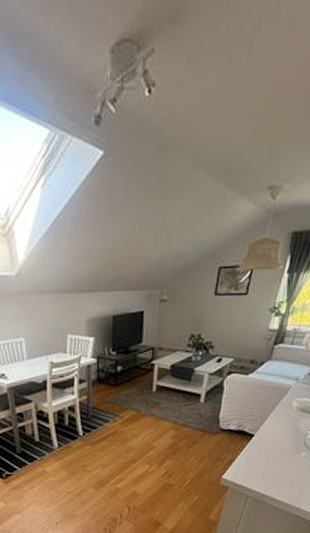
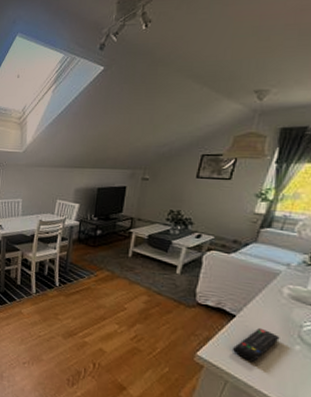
remote control: none [251,442,290,474] -> present [232,327,280,362]

